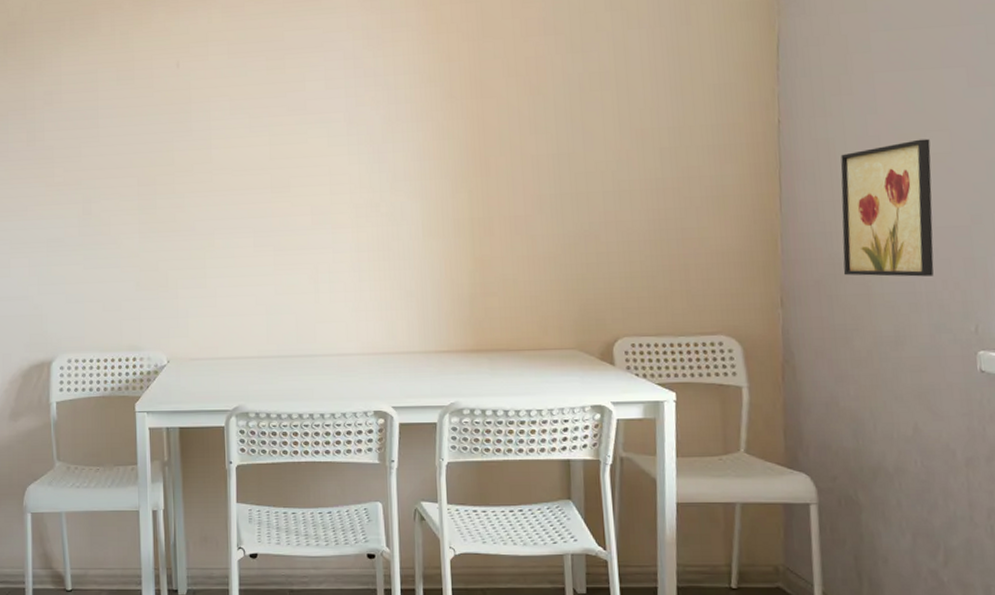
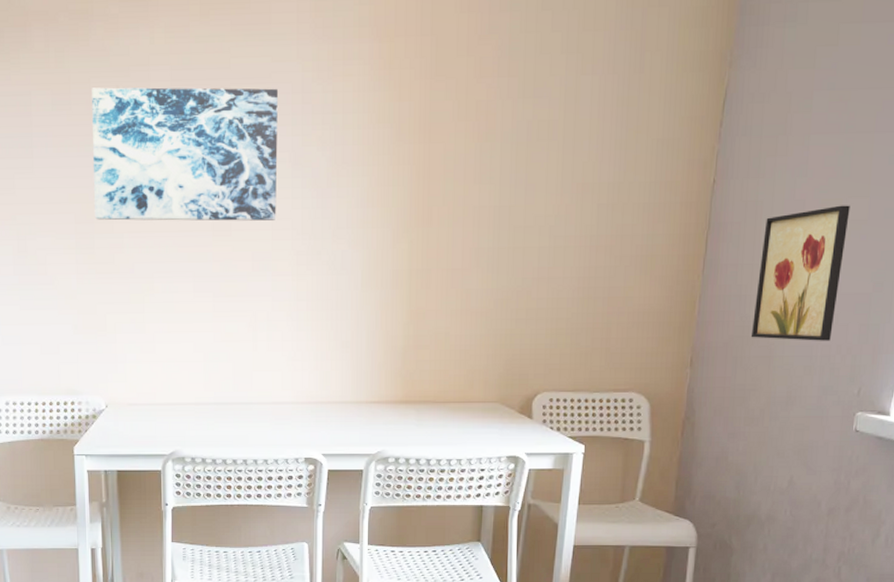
wall art: none [154,56,334,182] -> present [92,87,279,221]

